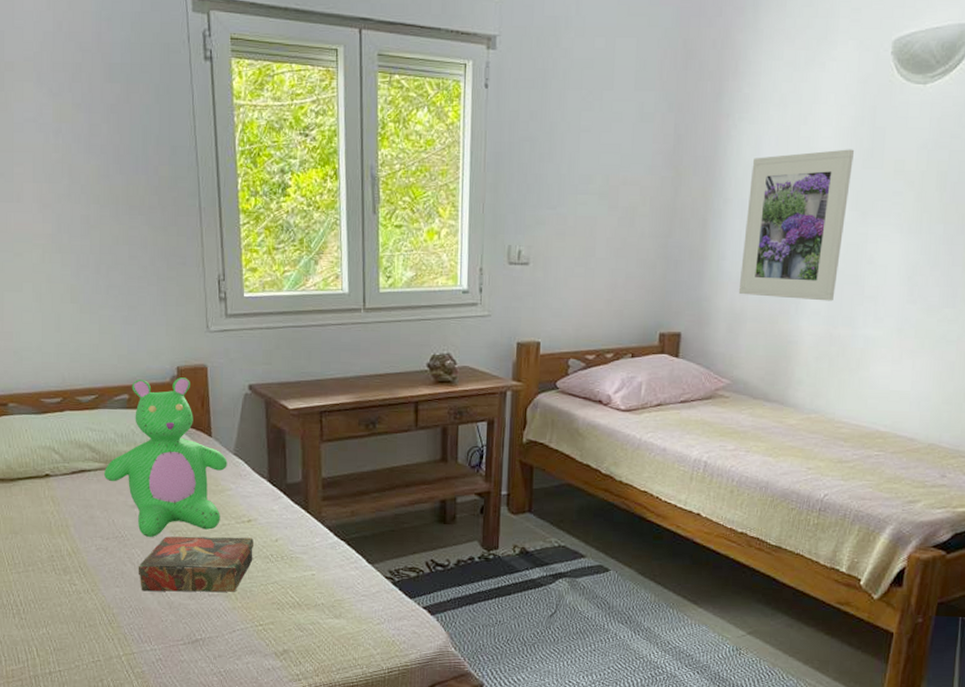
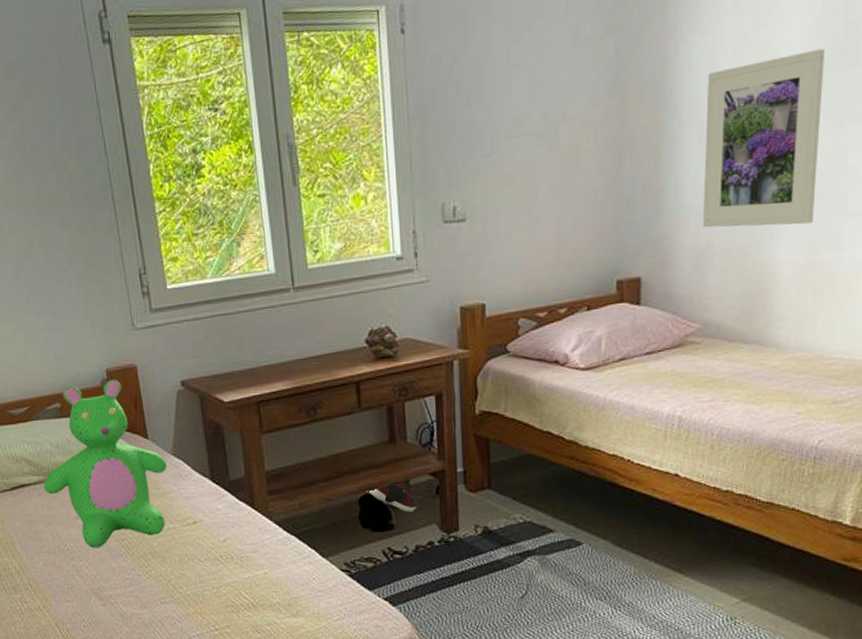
book: present [138,536,253,592] -> none [87,540,202,604]
shoe: none [405,500,462,545] -> present [357,482,418,533]

